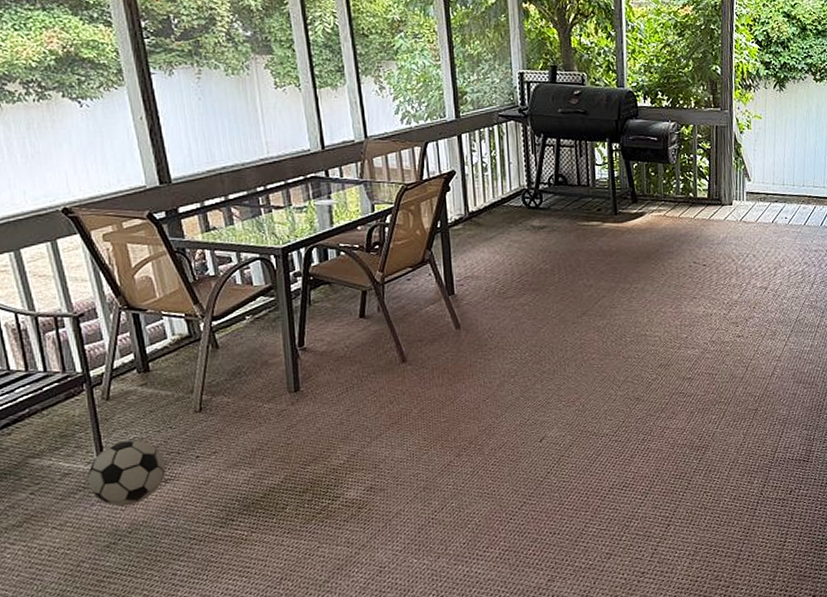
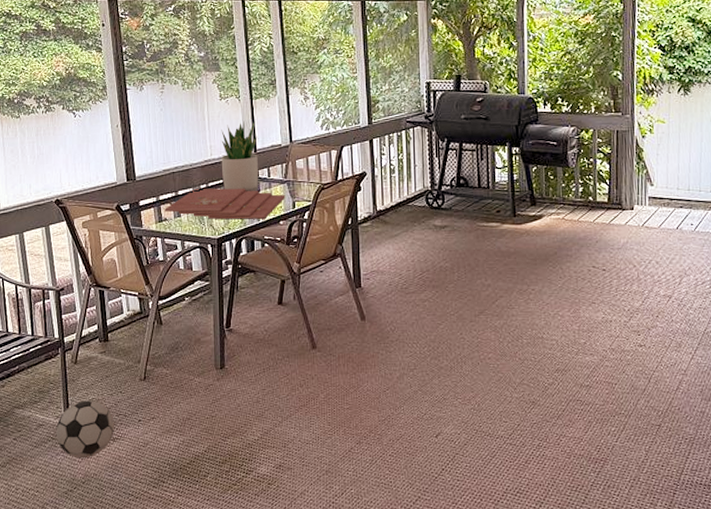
towel: none [212,190,363,226] -> present [165,188,286,220]
planter: none [279,112,329,194] -> present [221,120,259,191]

